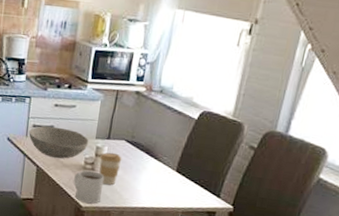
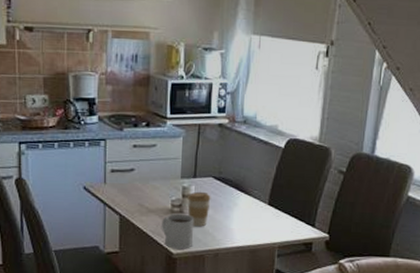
bowl: present [28,126,89,159] -> none [107,169,174,204]

